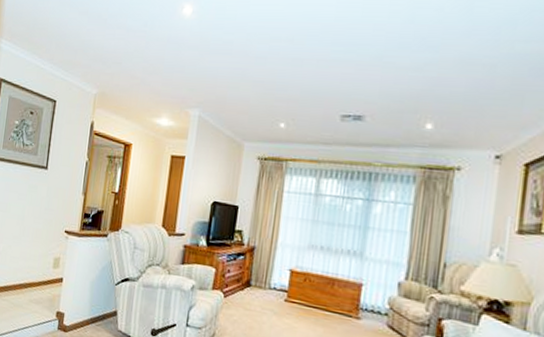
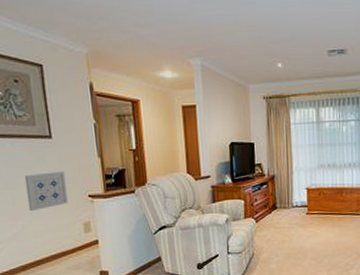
wall art: none [12,200,50,237] -> present [24,171,68,212]

